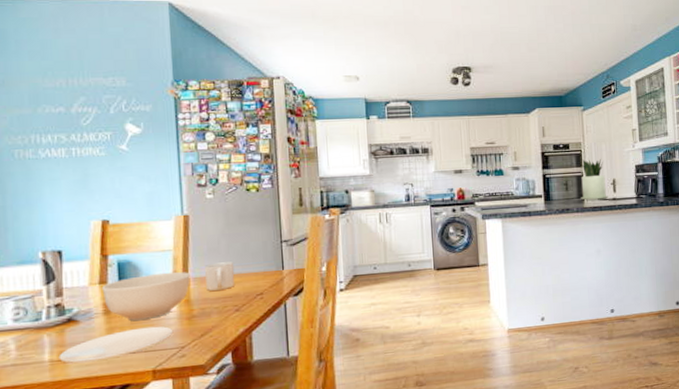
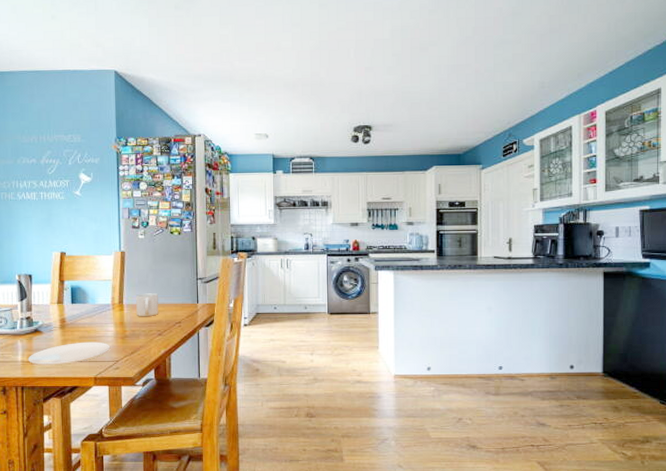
bowl: present [101,271,190,321] -> none [59,298,125,335]
planter: present [580,158,608,201] -> none [473,217,503,258]

